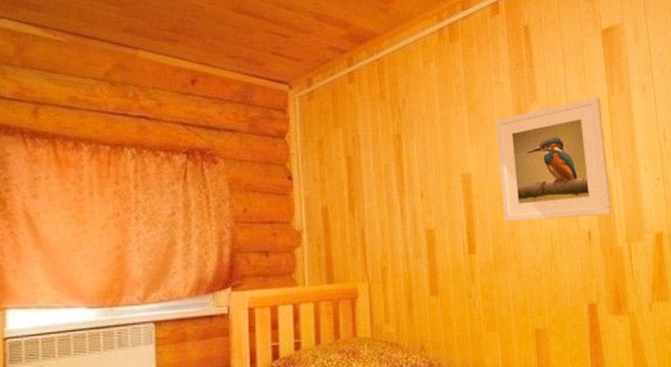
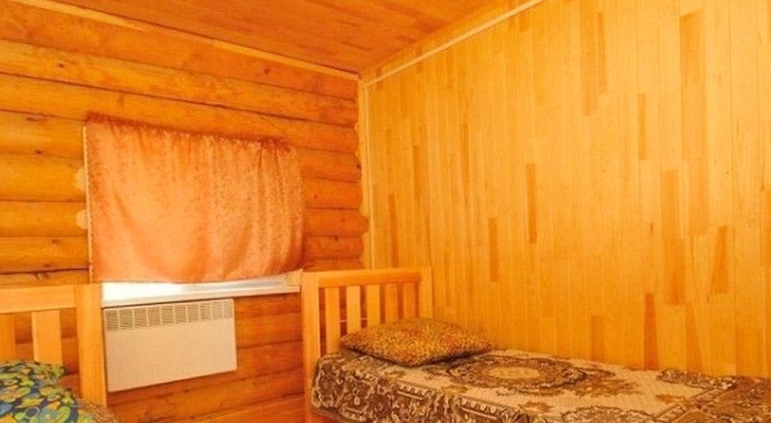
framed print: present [495,96,613,223] -> none [563,87,677,213]

